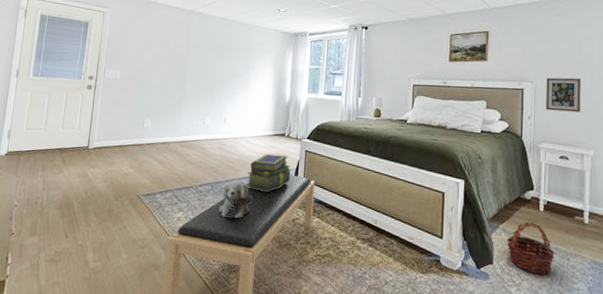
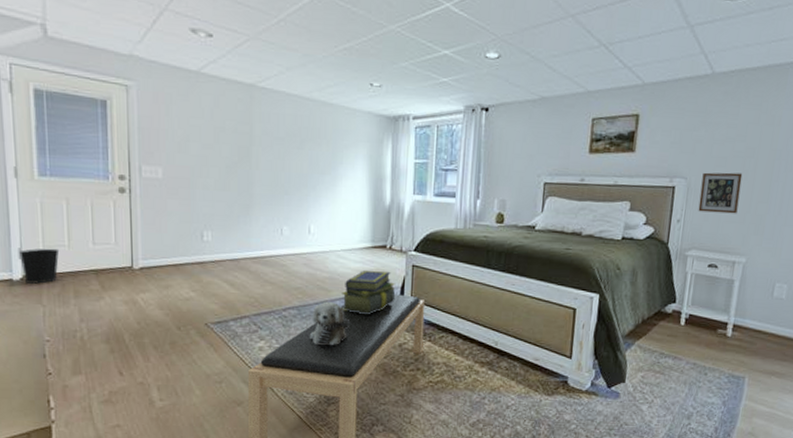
wastebasket: none [8,130,38,159] -> present [19,248,60,284]
basket: present [506,221,555,275] -> none [641,336,692,391]

